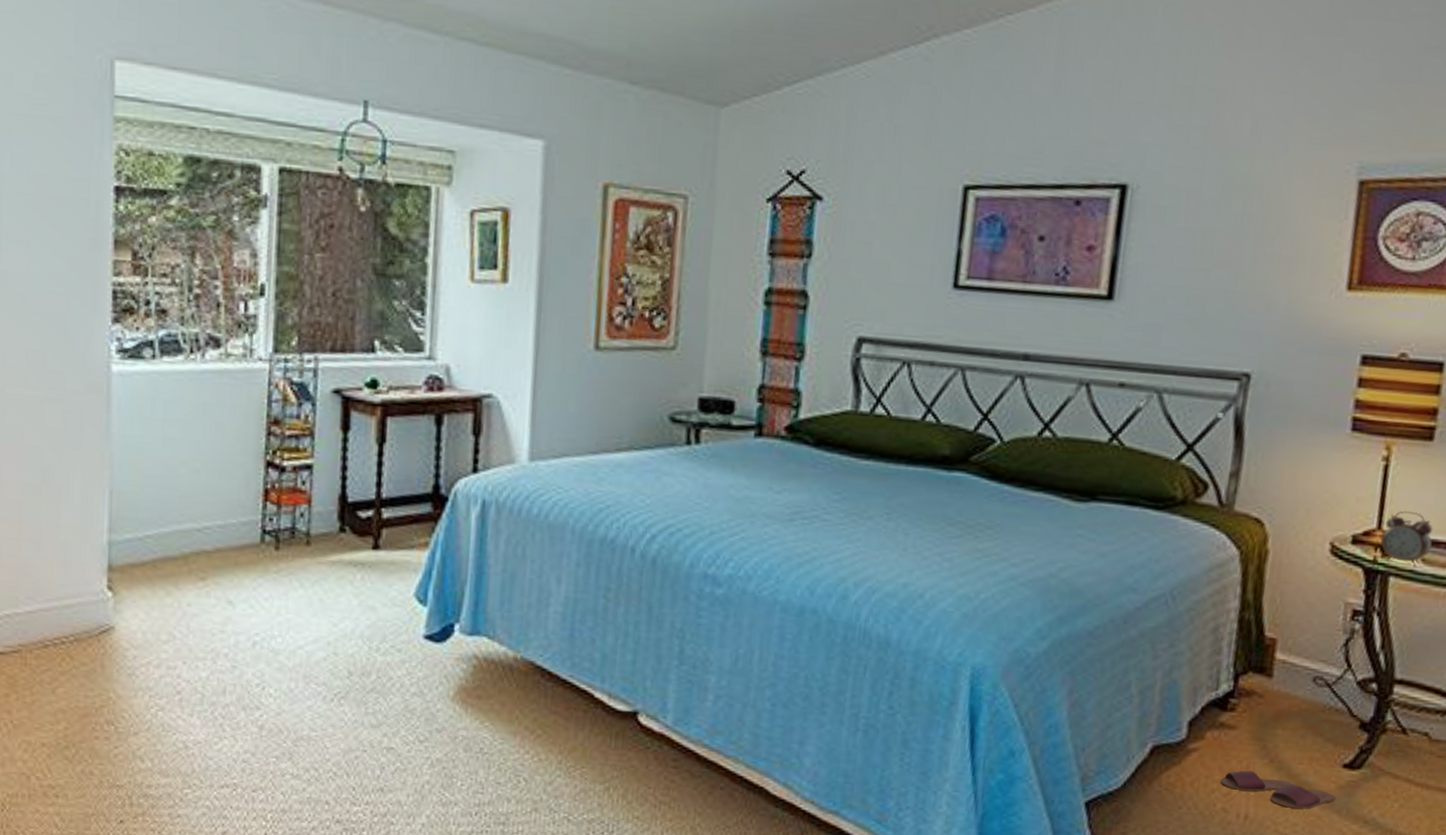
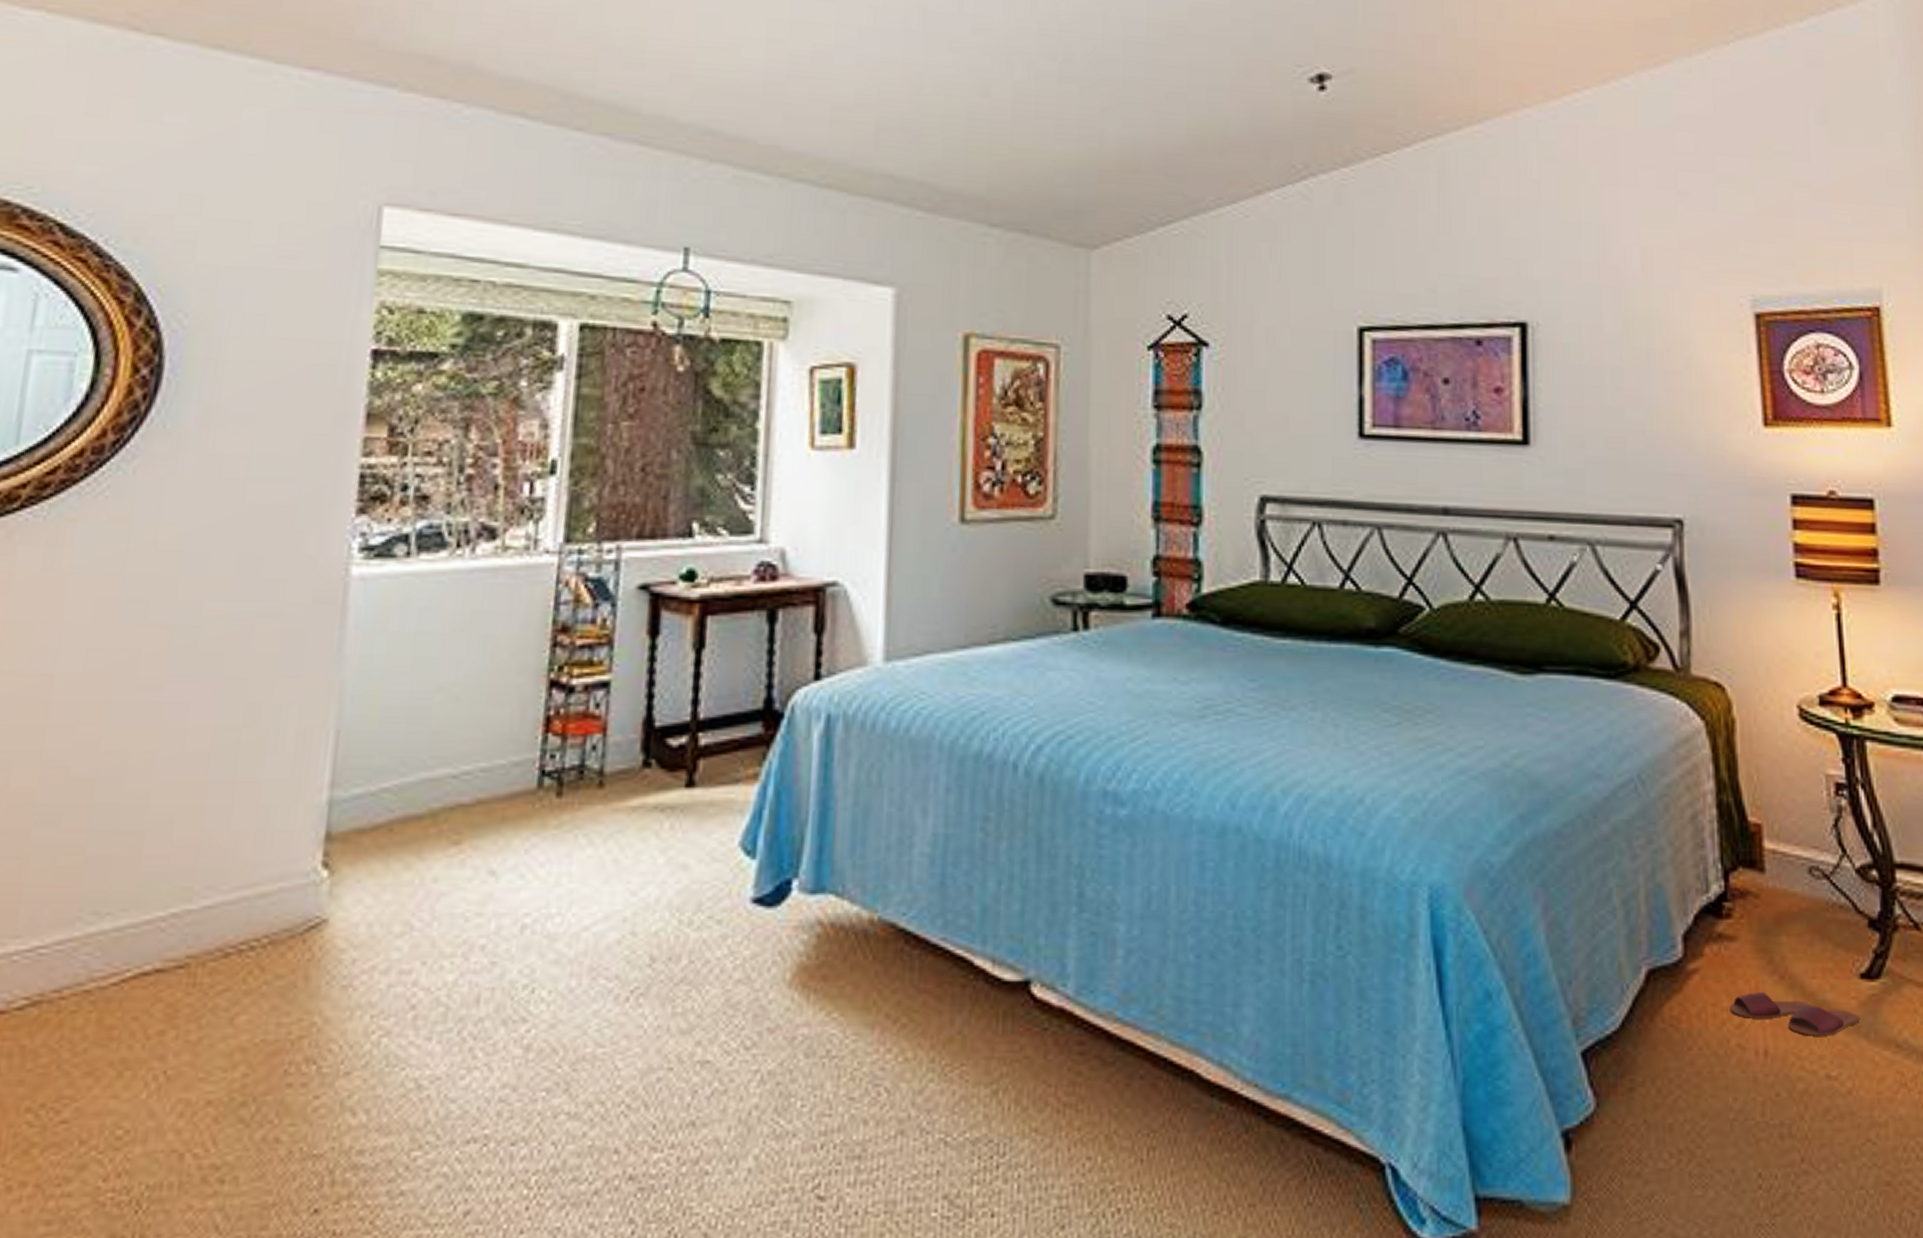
alarm clock: present [1380,510,1433,566] -> none [1848,664,1903,727]

